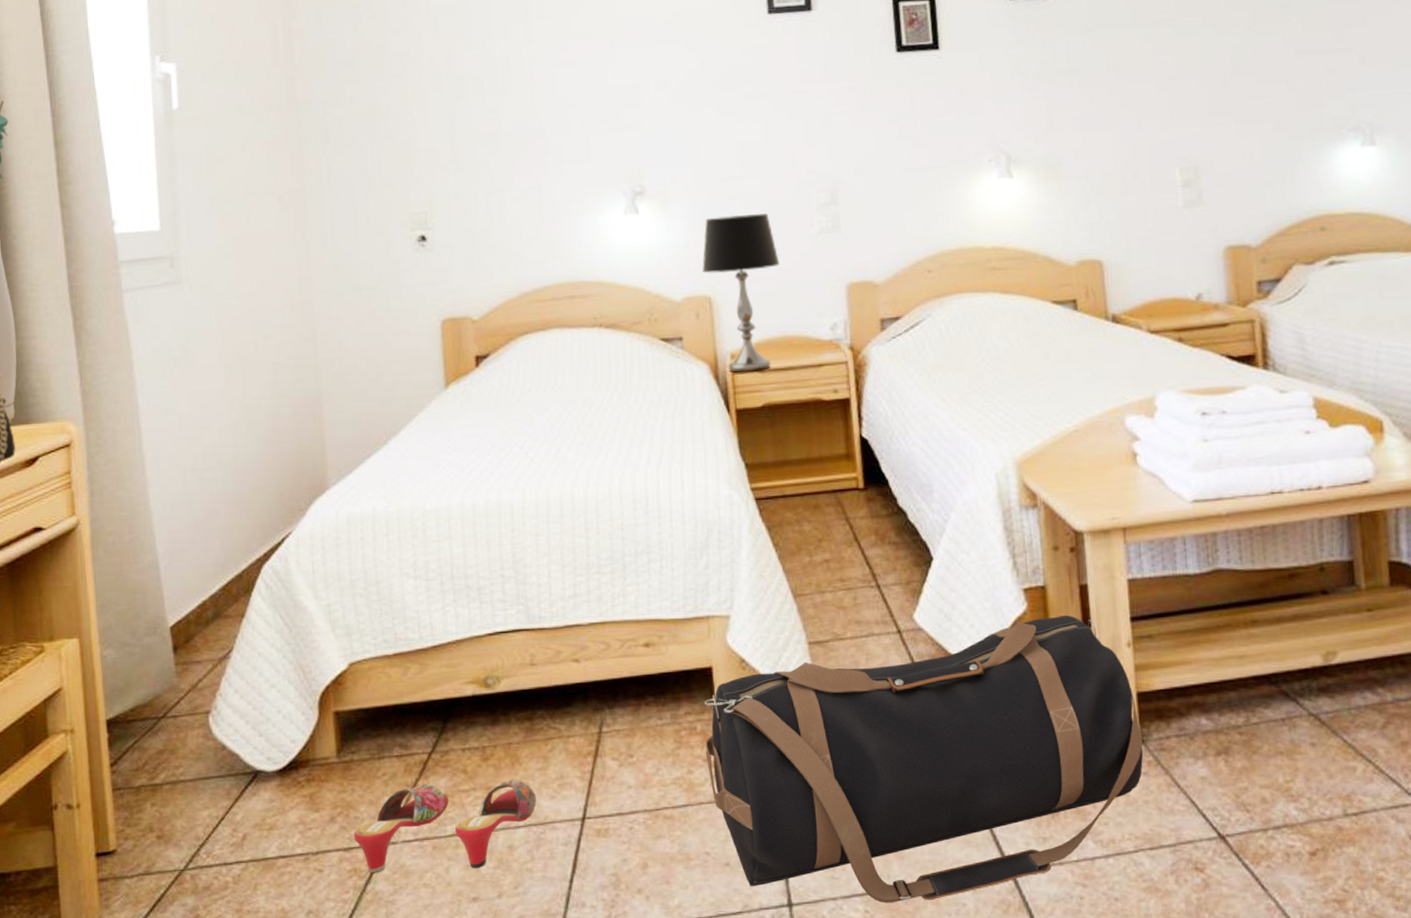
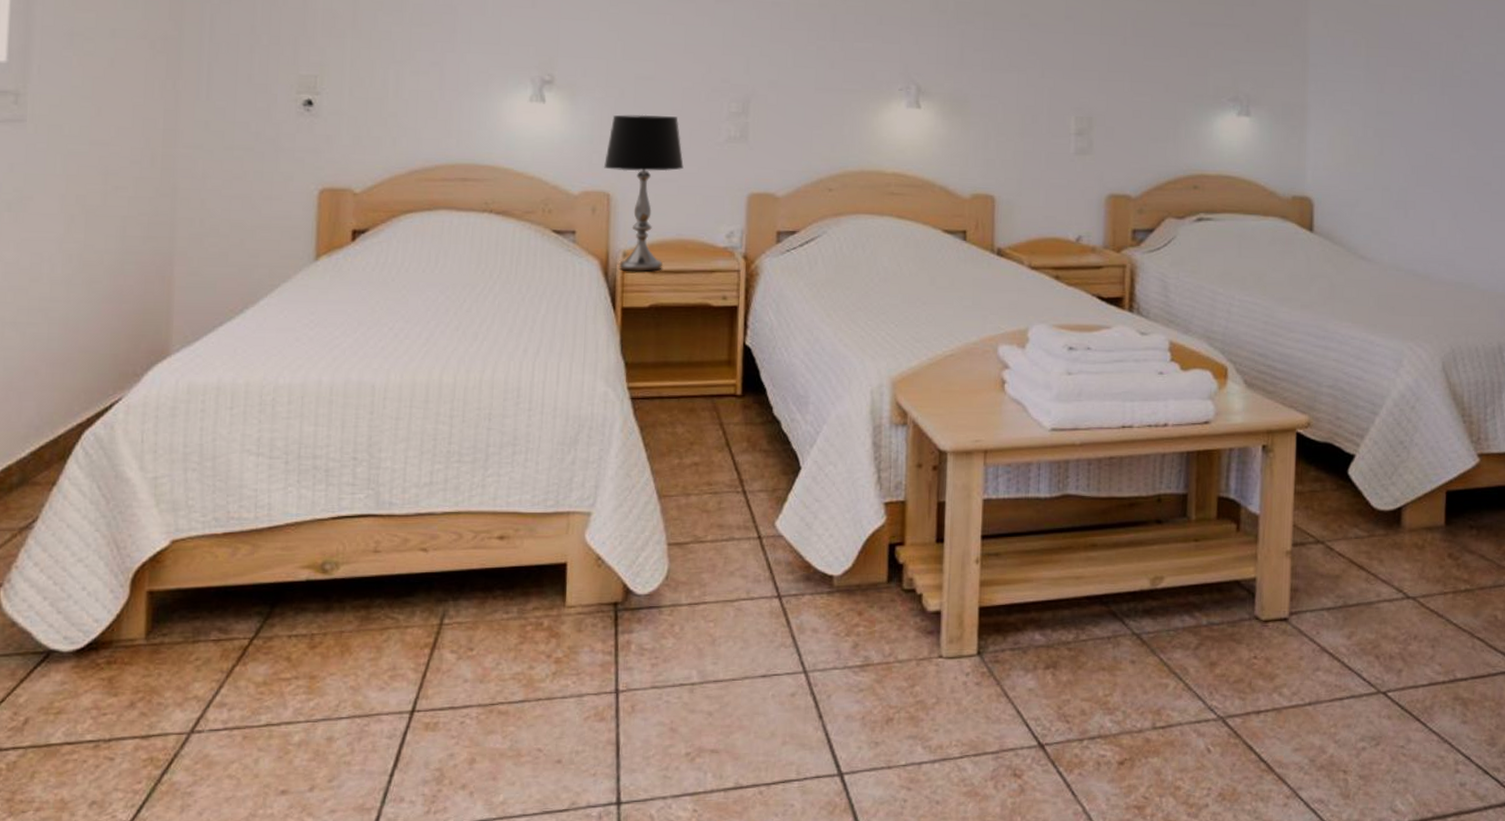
sandal: present [353,779,536,874] -> none [154,668,364,763]
duffel bag: present [704,614,1144,904] -> none [549,529,980,803]

